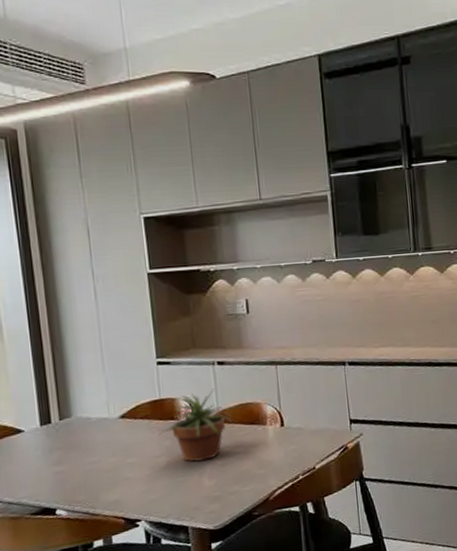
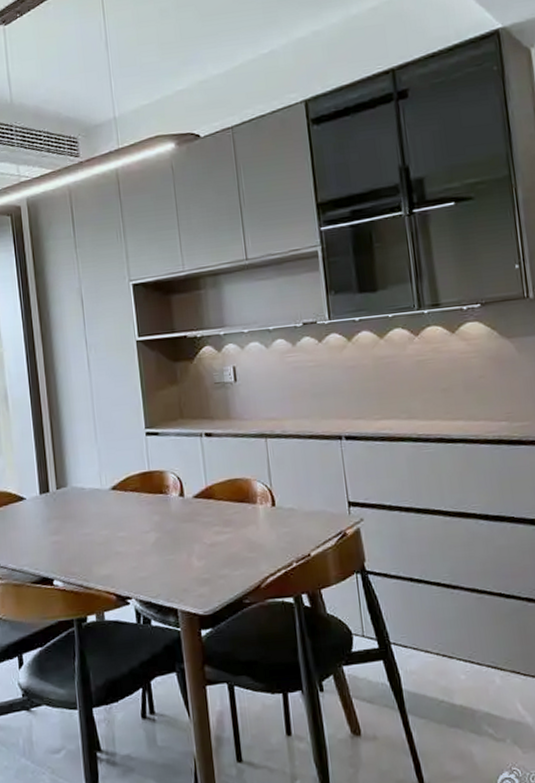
potted plant: present [158,388,237,463] -> none [147,462,226,541]

